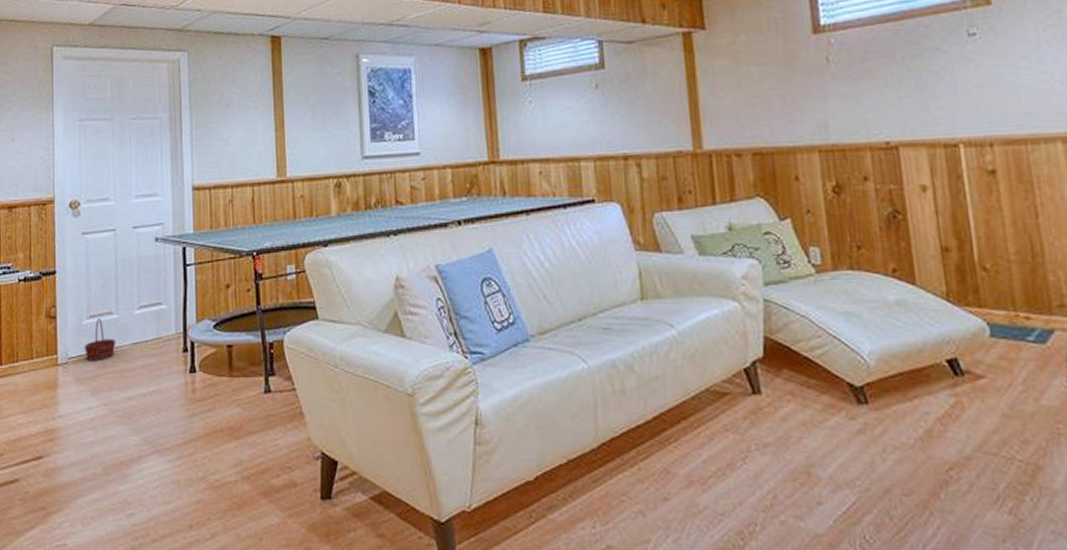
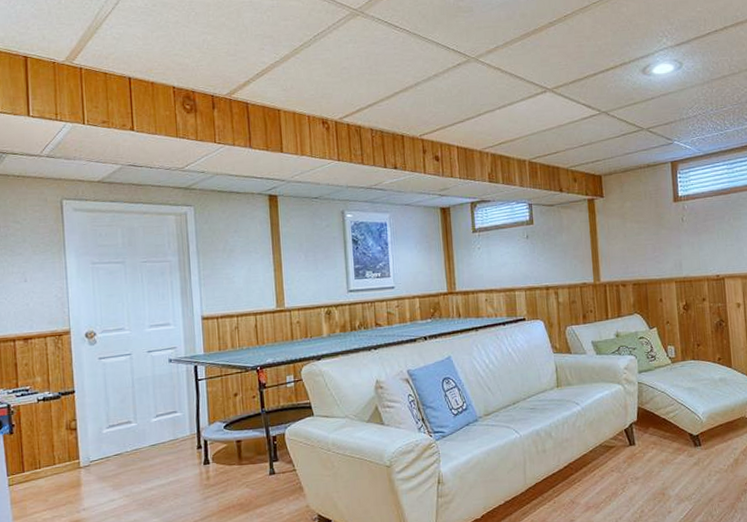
basket: present [83,317,116,361] -> none [104,426,135,462]

